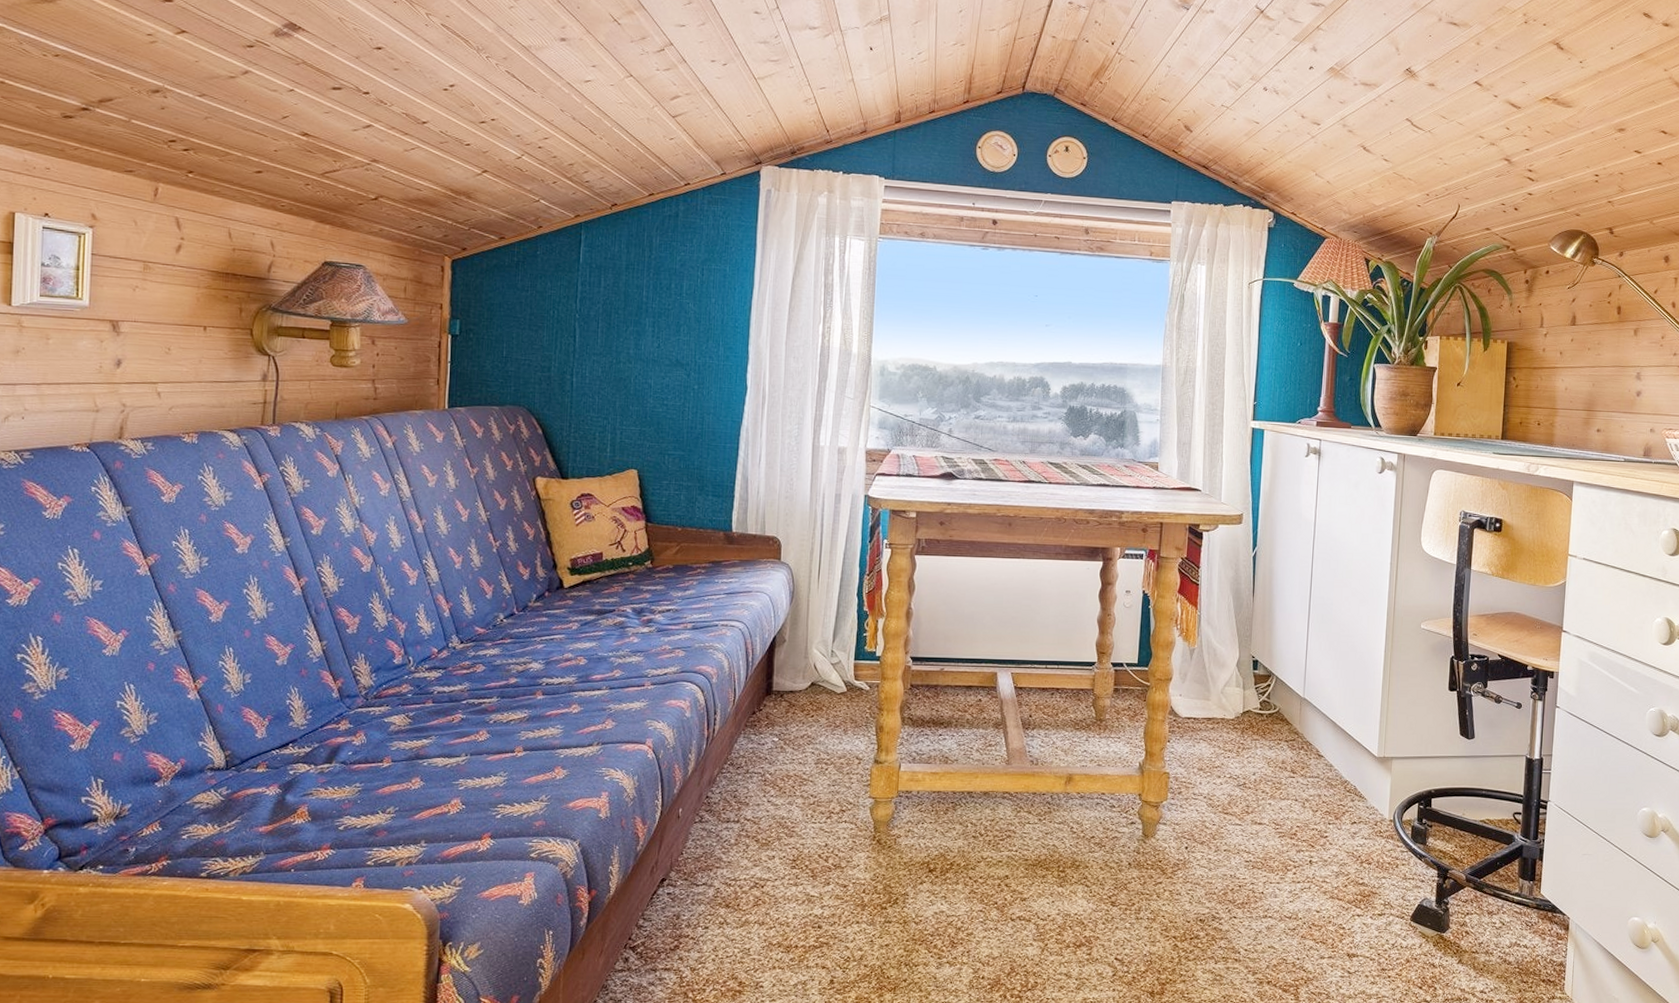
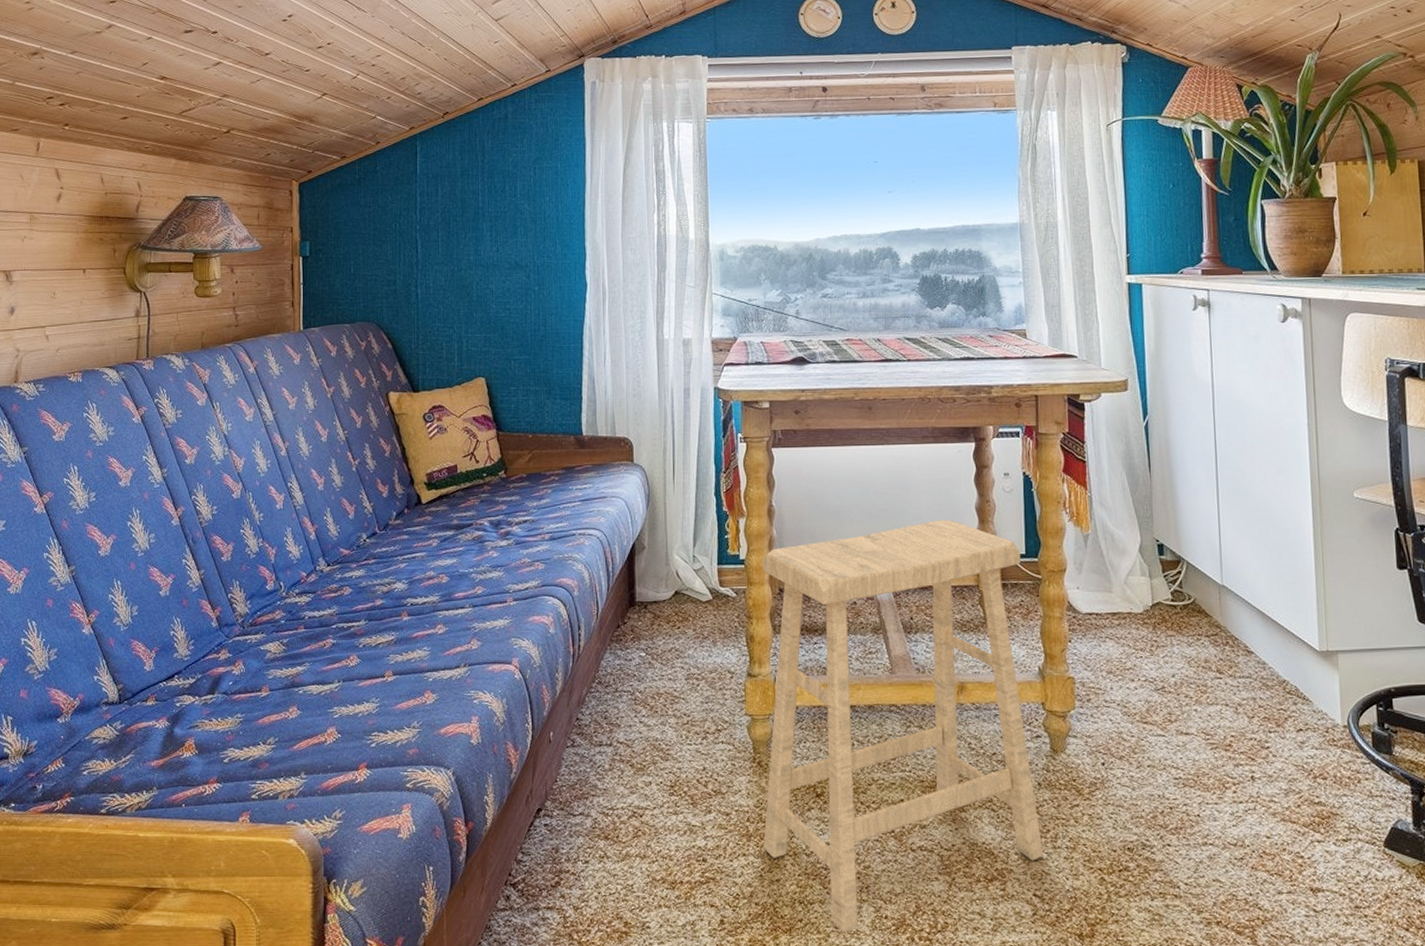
stool: none [876,629,1133,992] -> present [762,520,1044,933]

